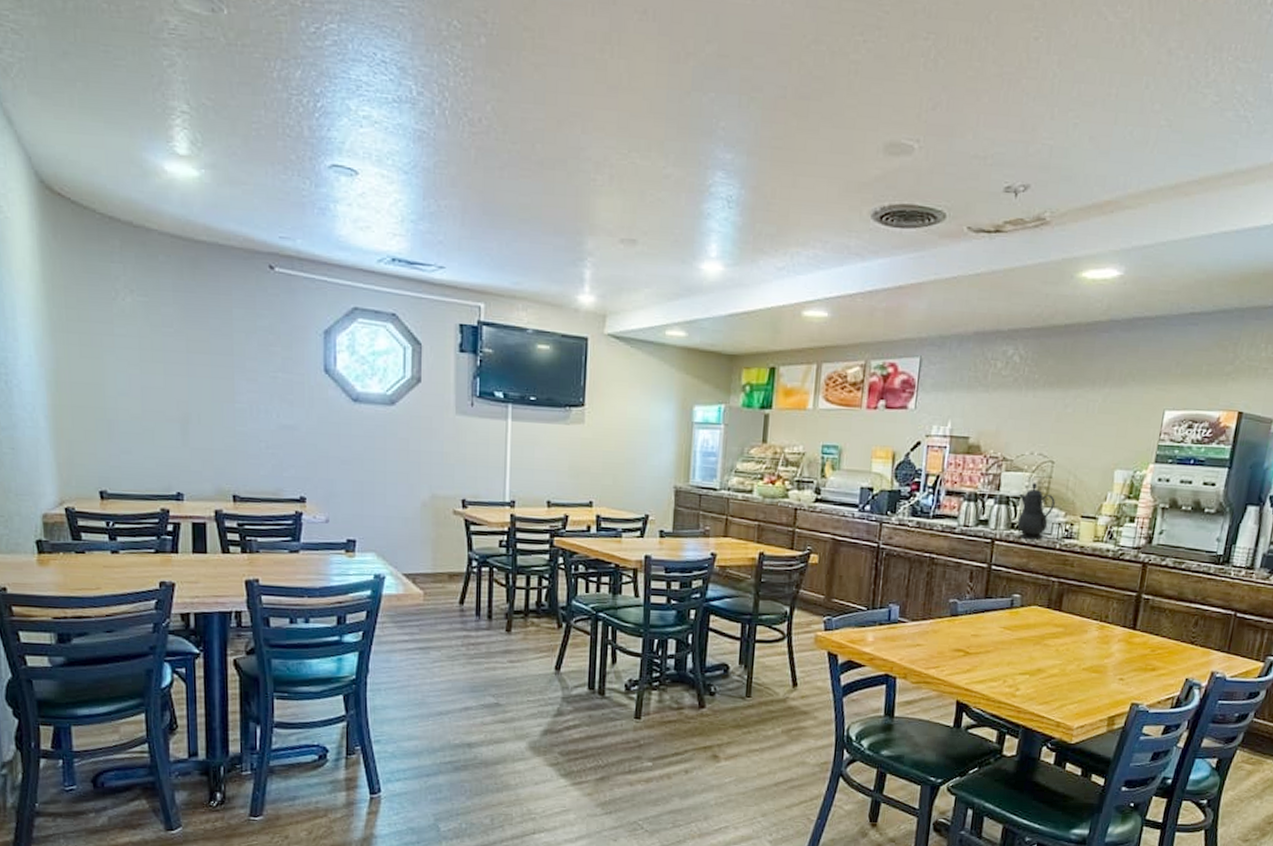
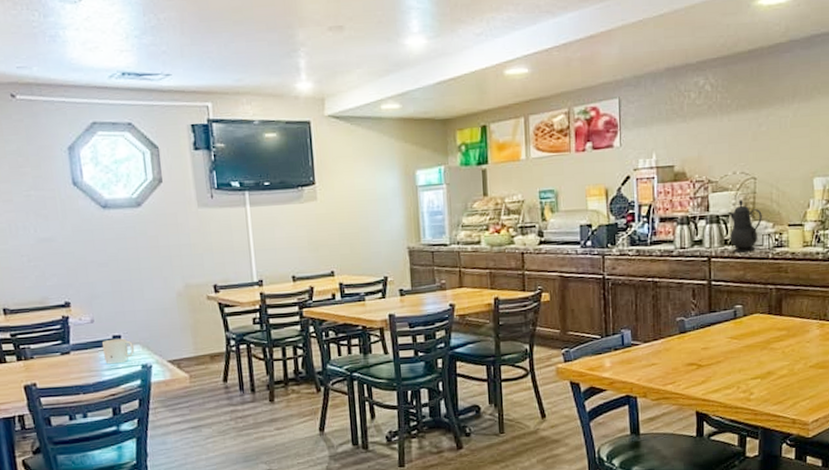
mug: none [334,542,369,571] -> present [101,338,135,365]

